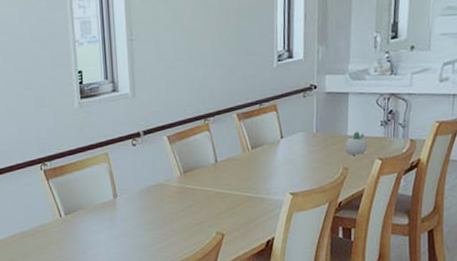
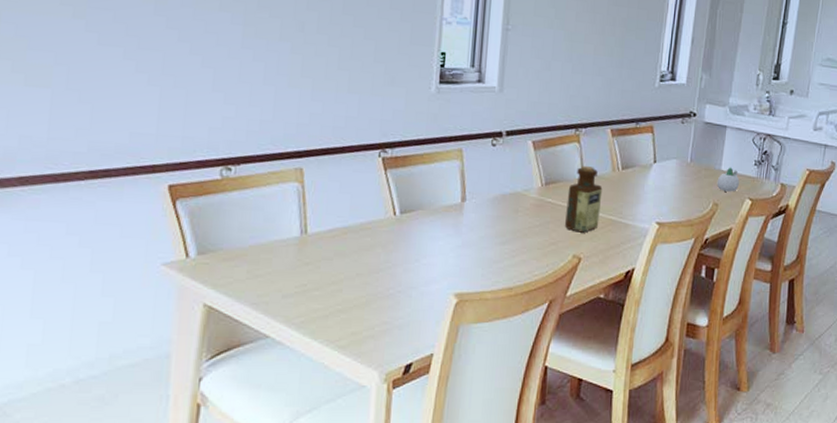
bottle: none [204,150,237,212] -> present [565,165,603,233]

